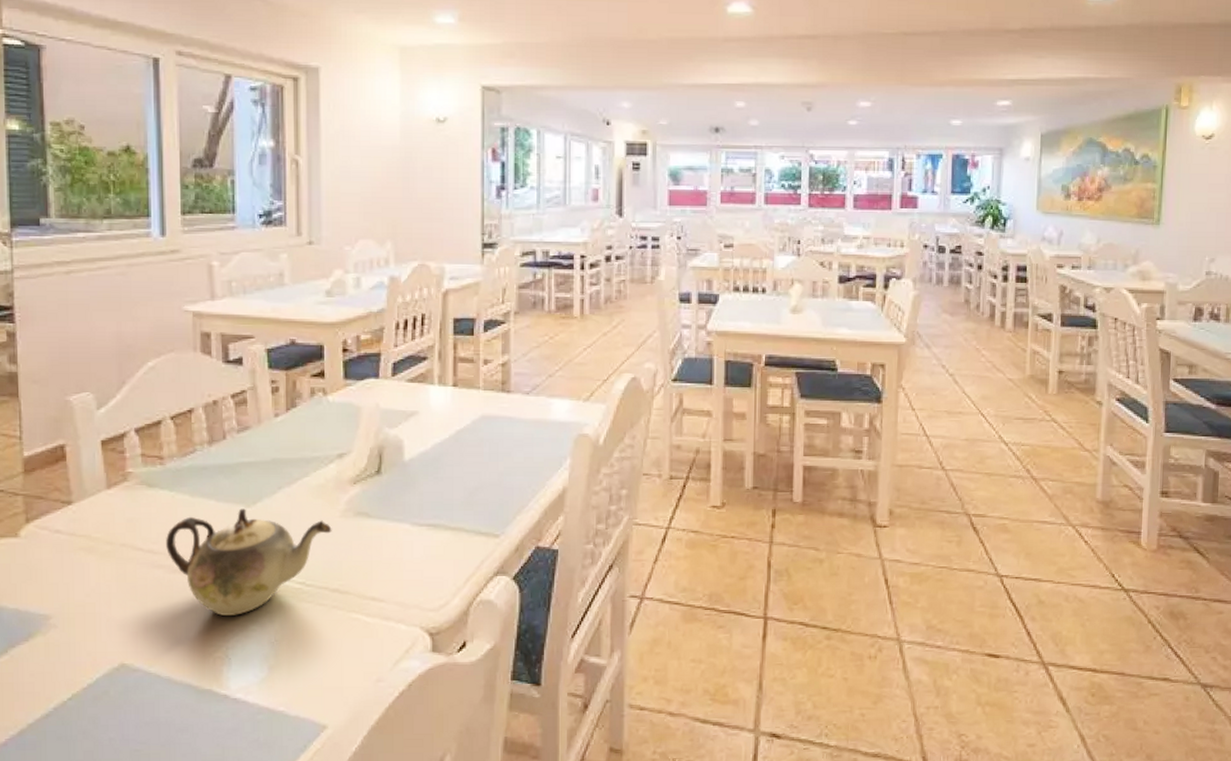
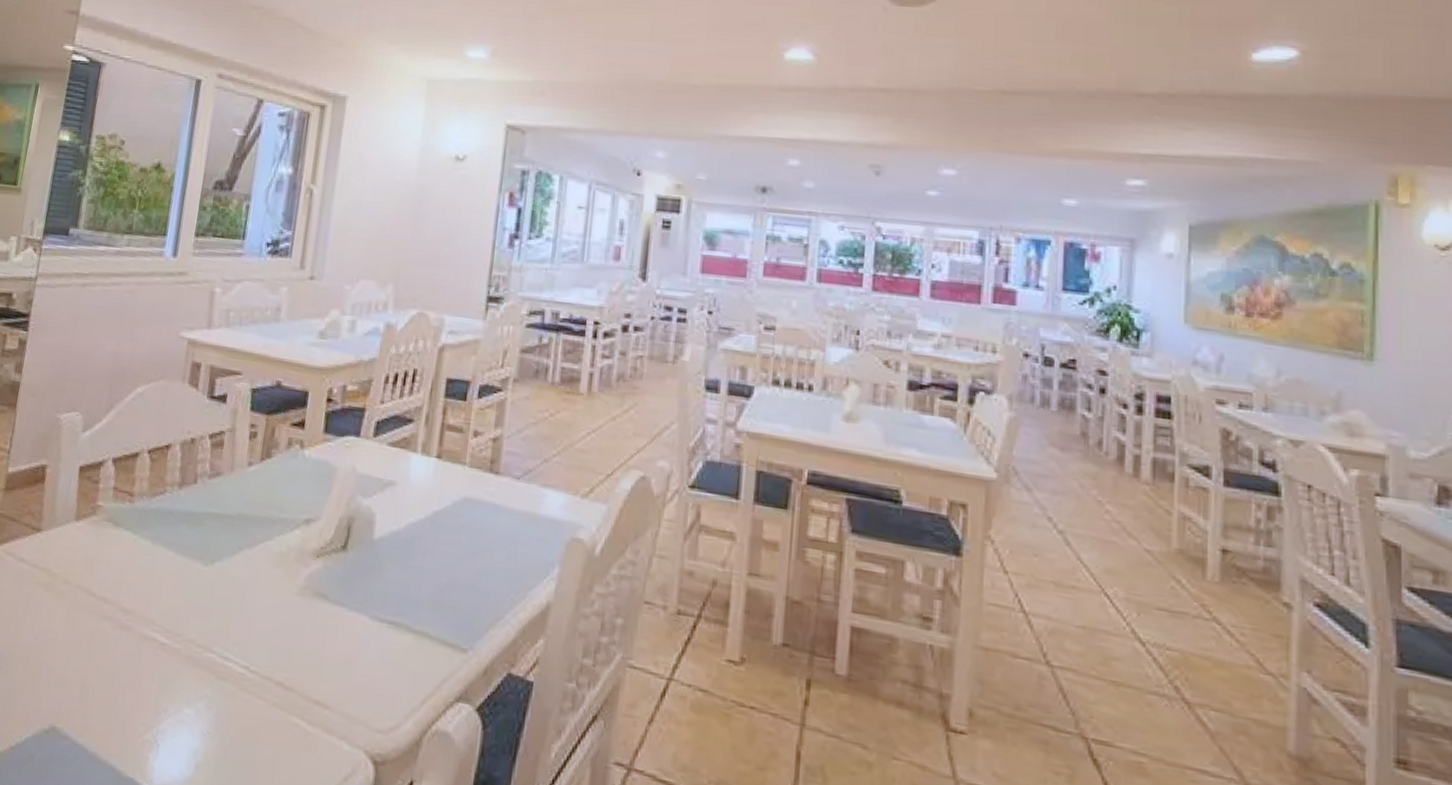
teapot: present [166,508,332,616] -> none [118,565,287,693]

